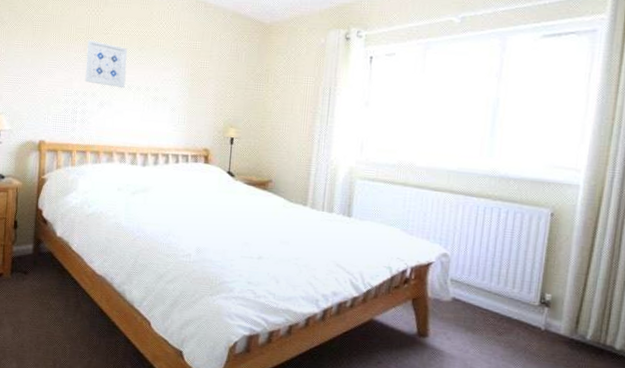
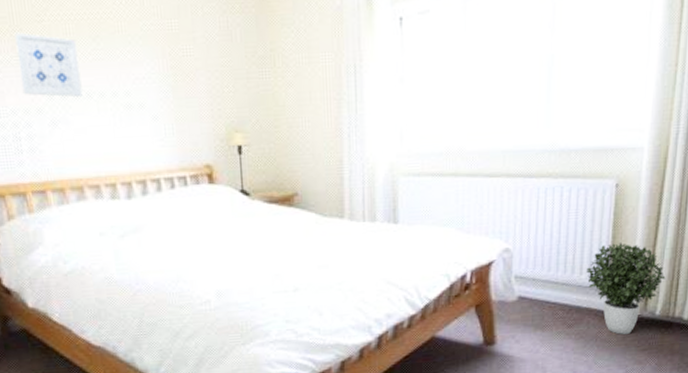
potted plant: none [519,265,598,352] -> present [586,243,666,334]

